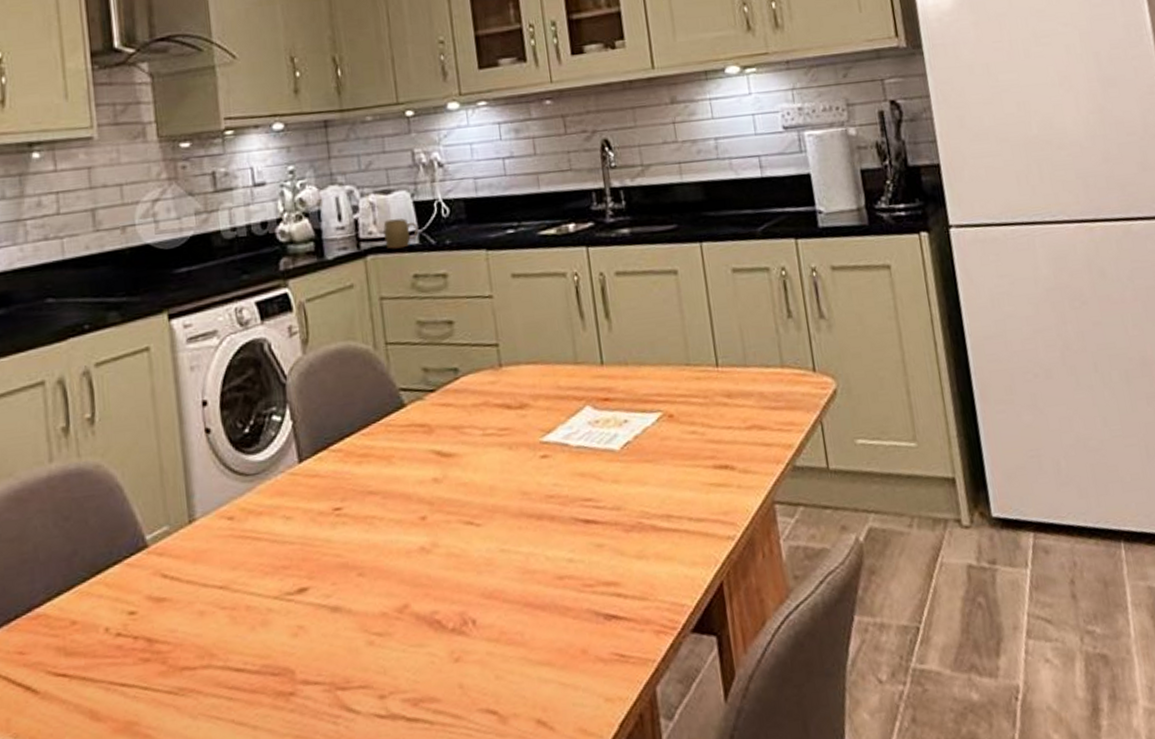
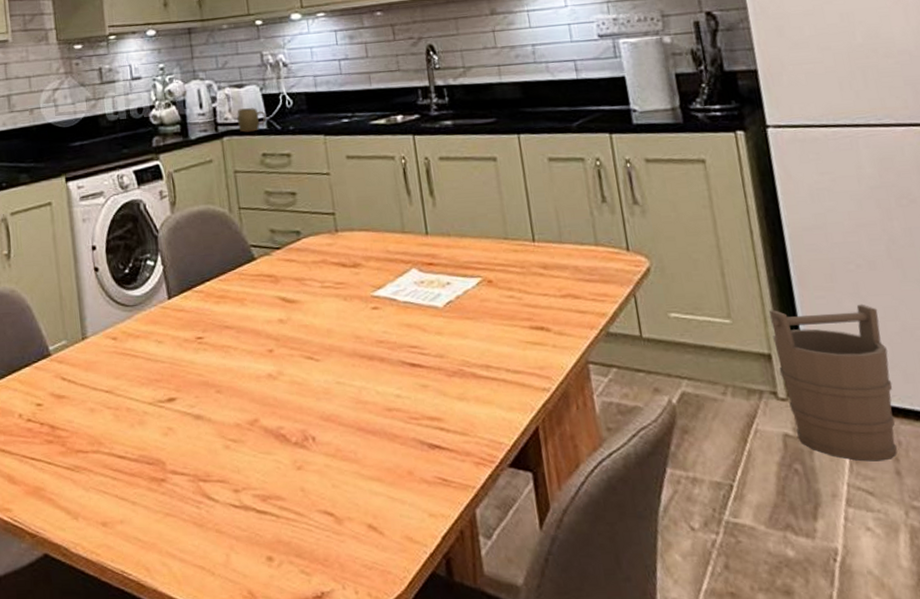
bucket: none [953,416,1073,587] -> present [769,304,898,462]

